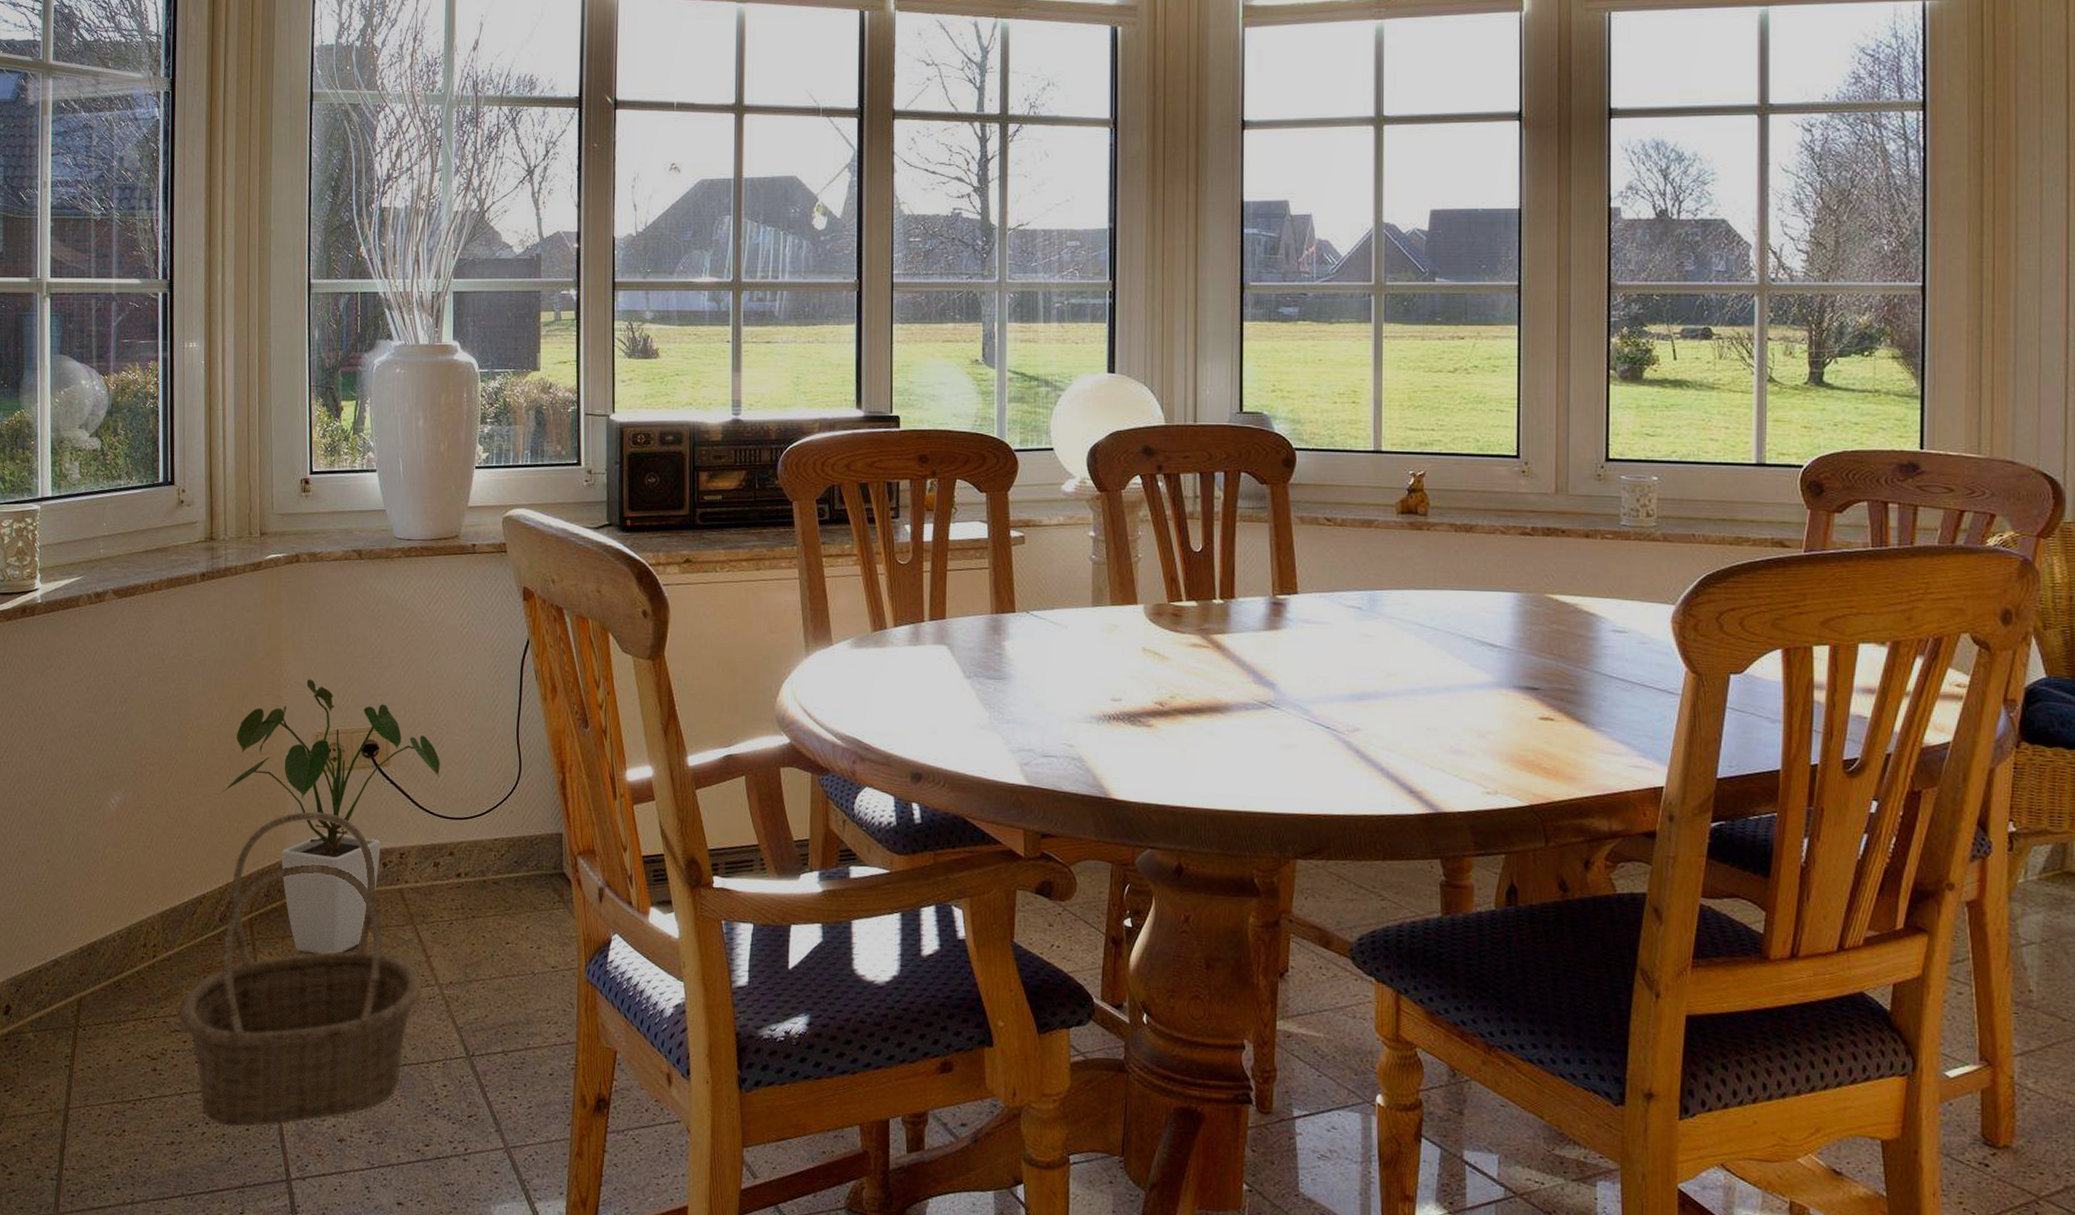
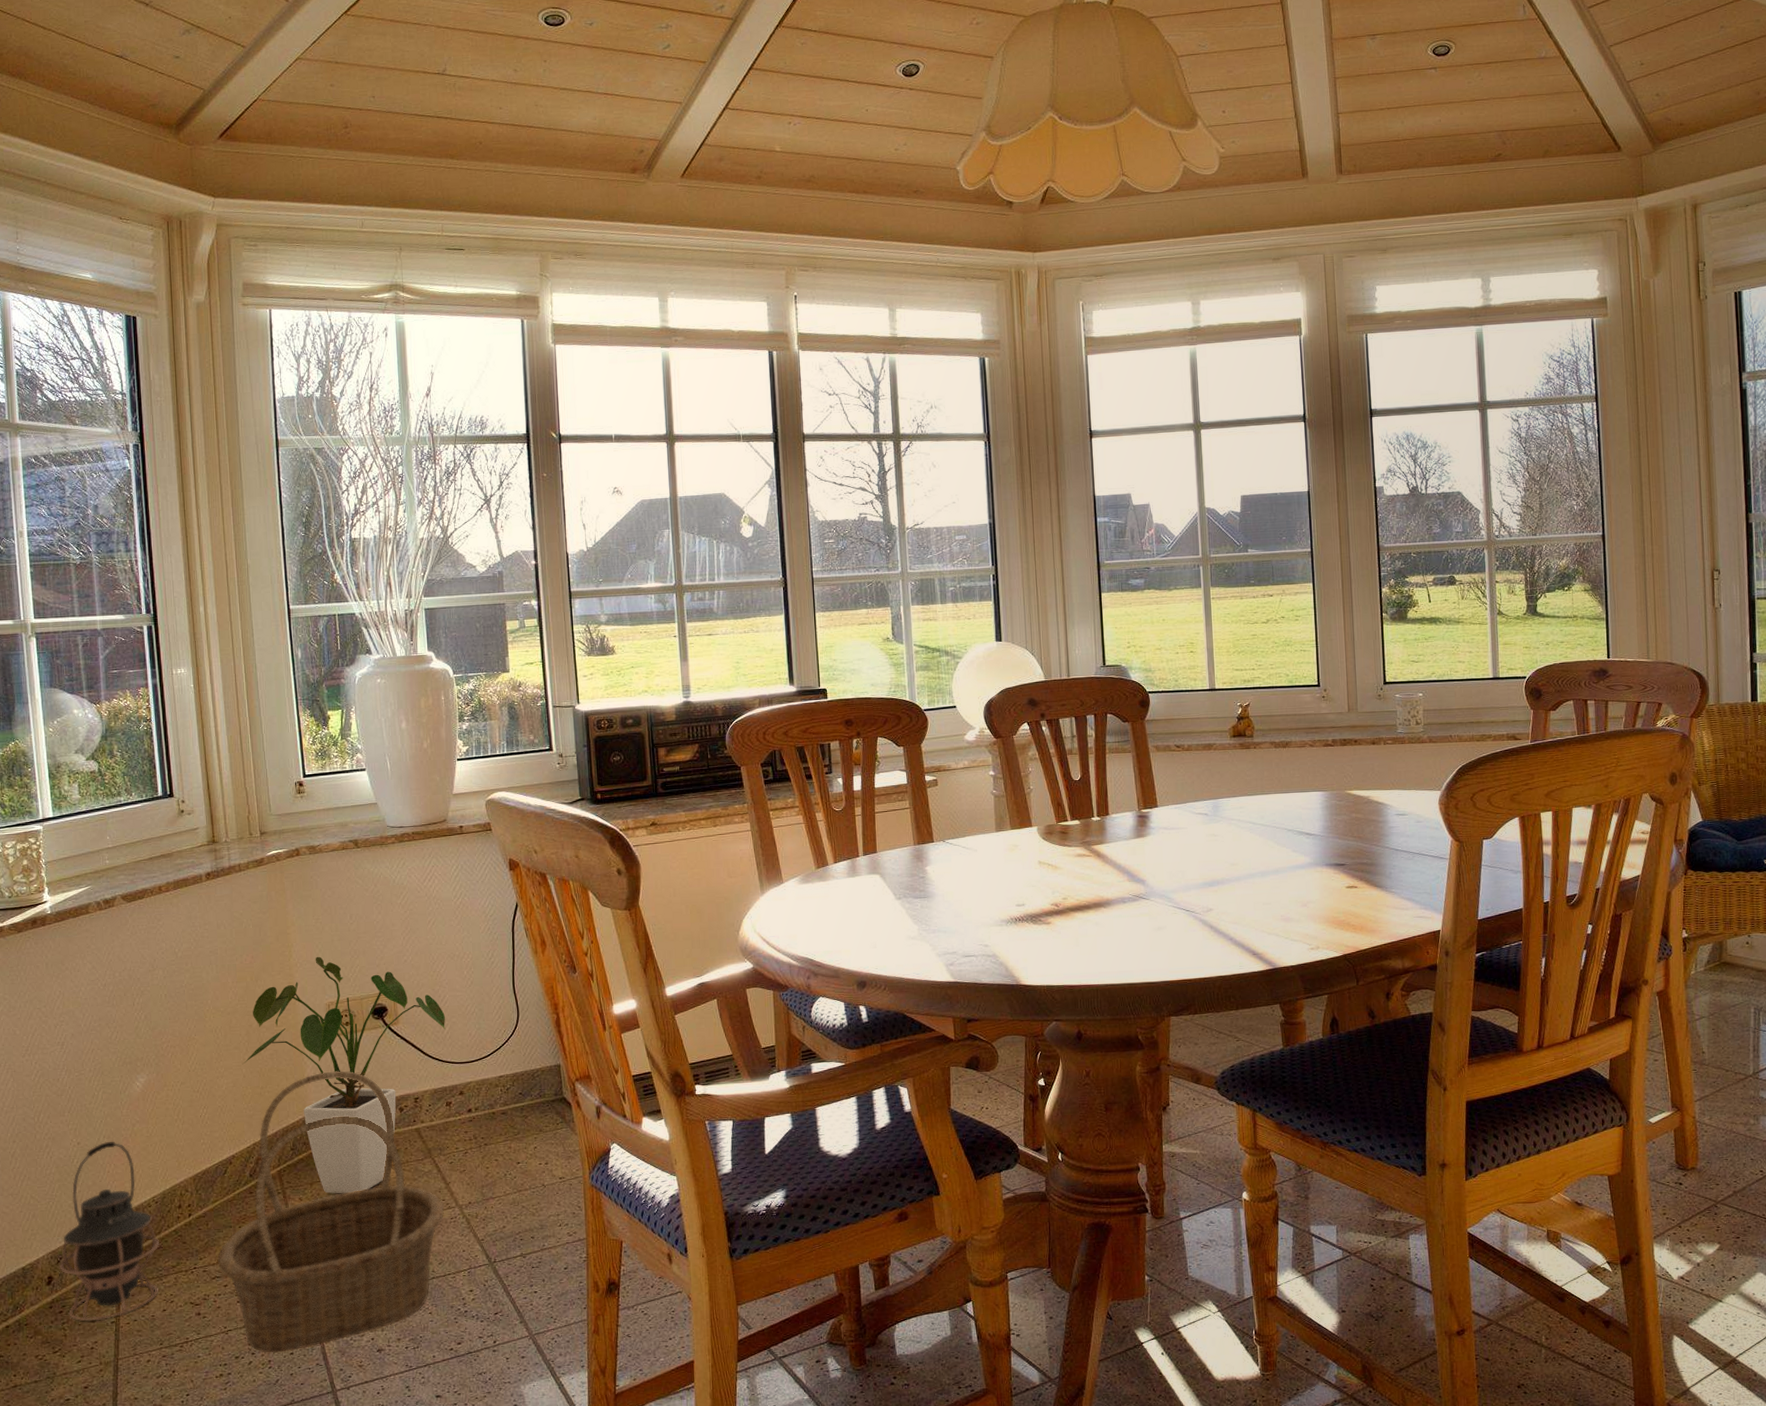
lantern: none [17,863,121,1062] -> present [59,1142,159,1322]

